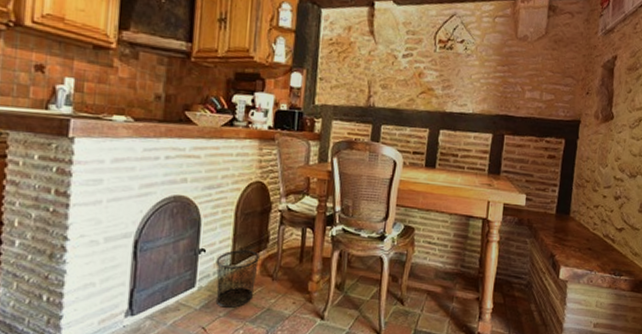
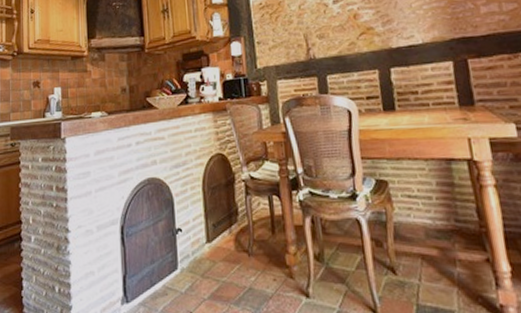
waste bin: present [215,249,259,308] -> none [192,224,233,289]

